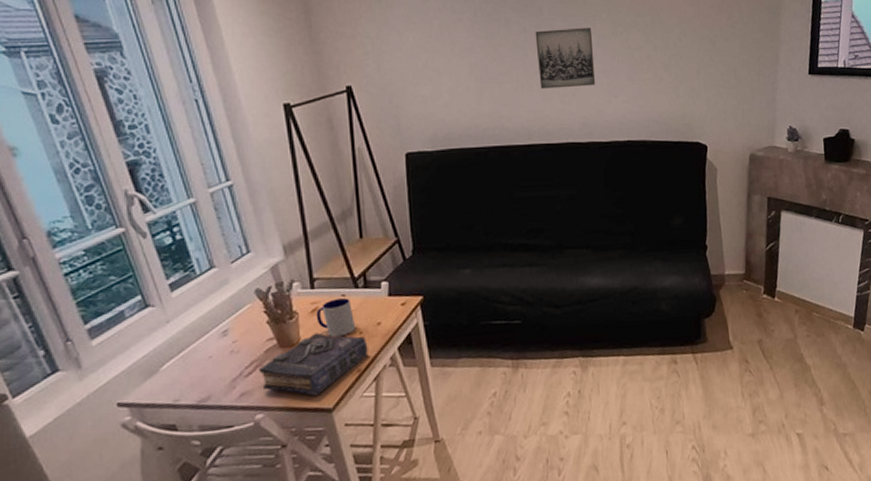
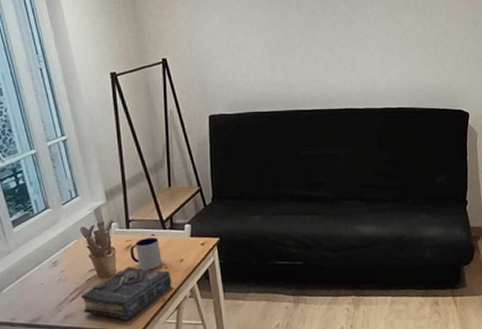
wall art: present [535,28,596,89] -> none [321,10,373,62]

